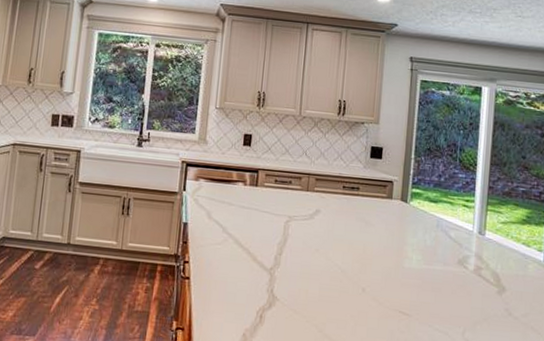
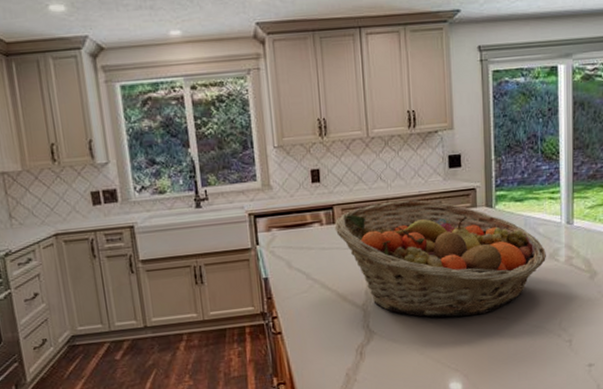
fruit basket: none [256,176,455,305] -> present [334,200,546,317]

